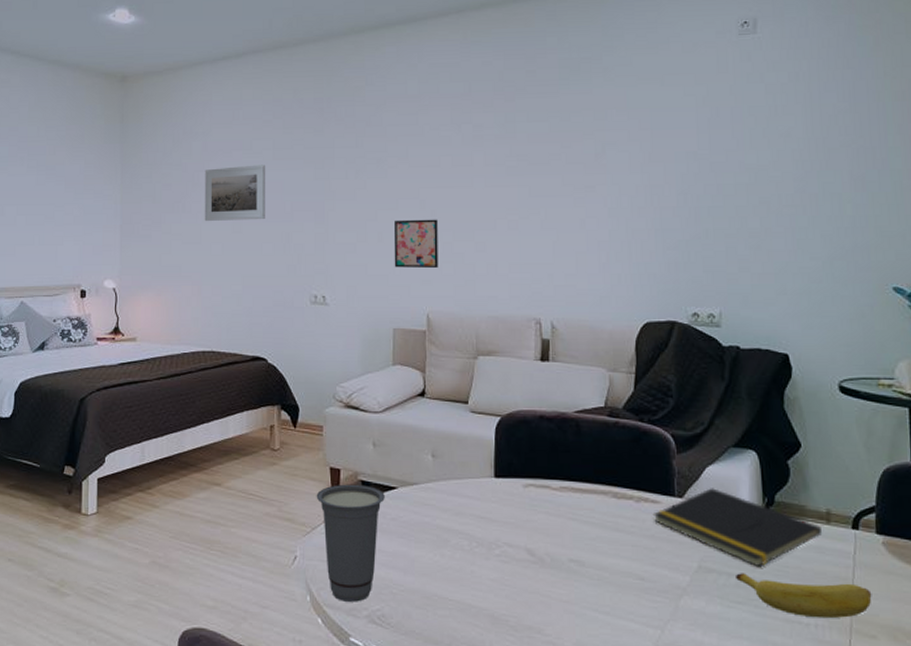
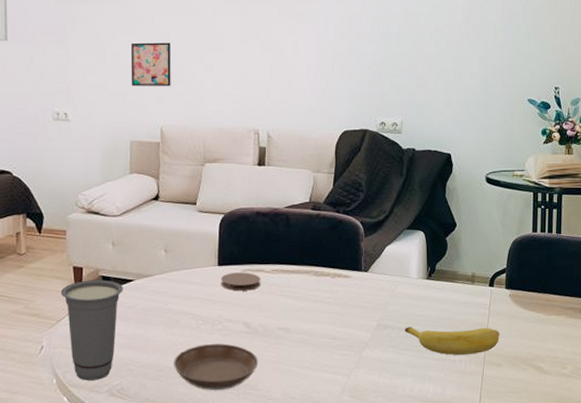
saucer: none [443,571,546,629] -> present [174,343,259,390]
coaster: none [497,487,547,510] -> present [220,272,261,291]
notepad: present [652,488,822,568] -> none [344,262,468,322]

